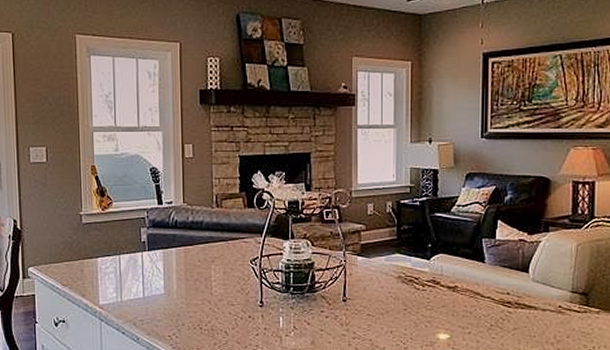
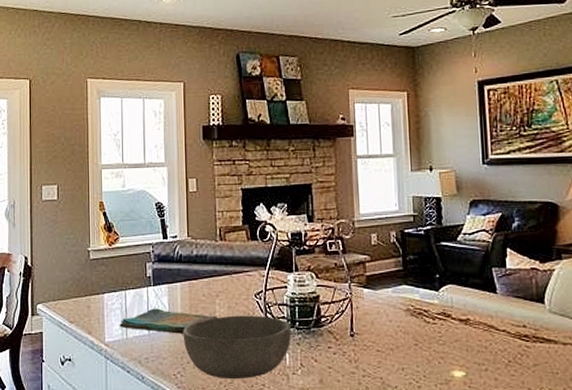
dish towel: none [114,273,213,297] -> present [120,308,217,334]
bowl: none [178,280,285,341] -> present [183,315,291,380]

